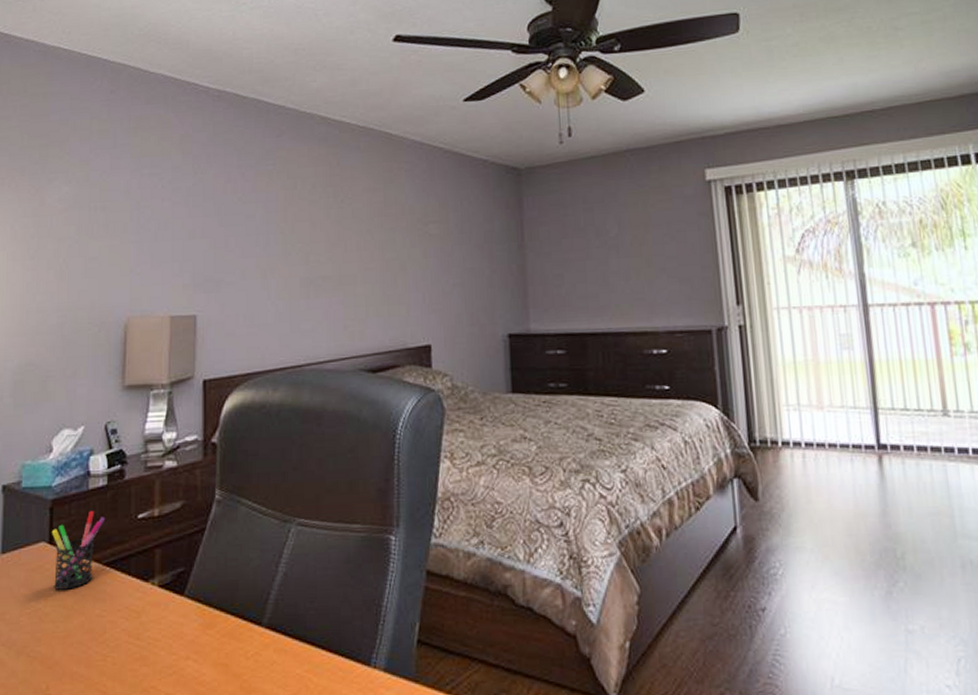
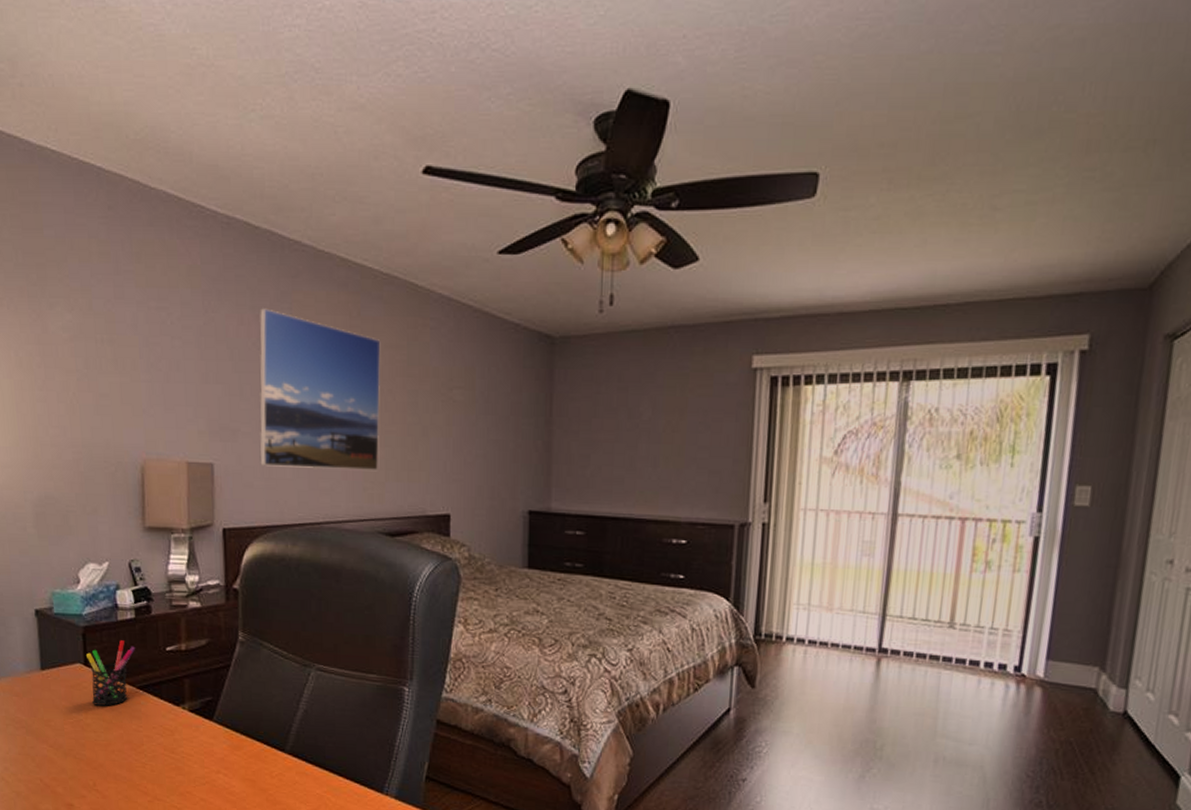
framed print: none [242,166,360,314] -> present [259,308,381,470]

